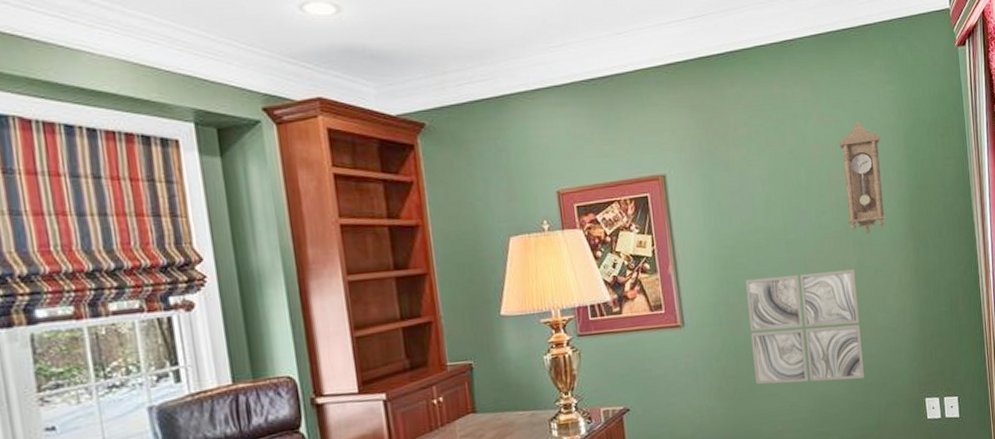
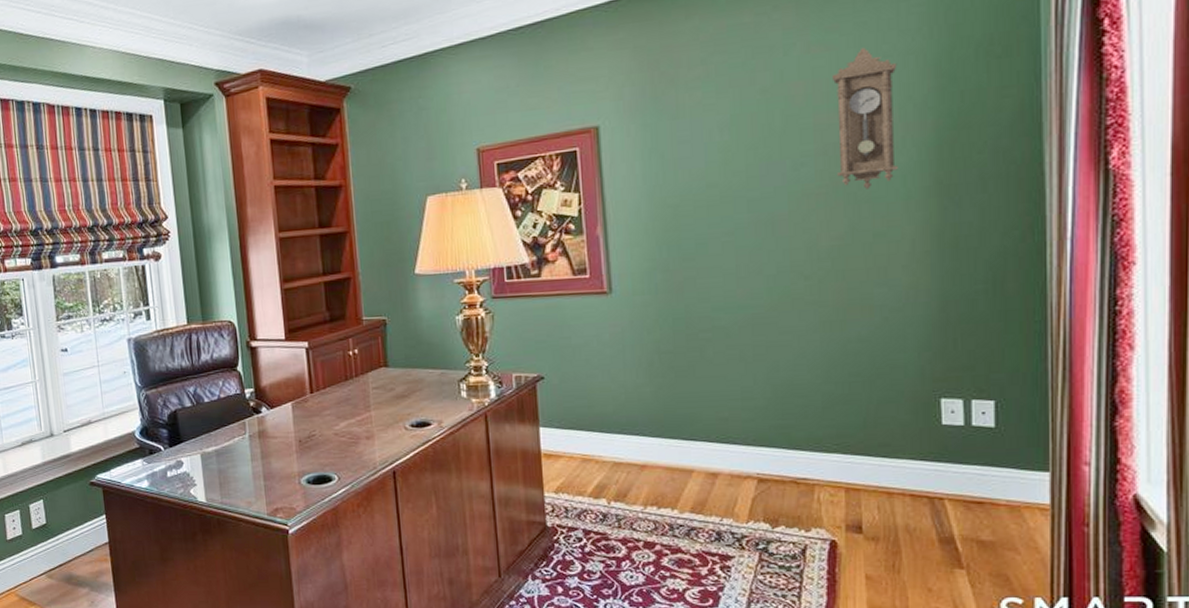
wall art: present [746,269,864,385] -> none [691,233,848,367]

